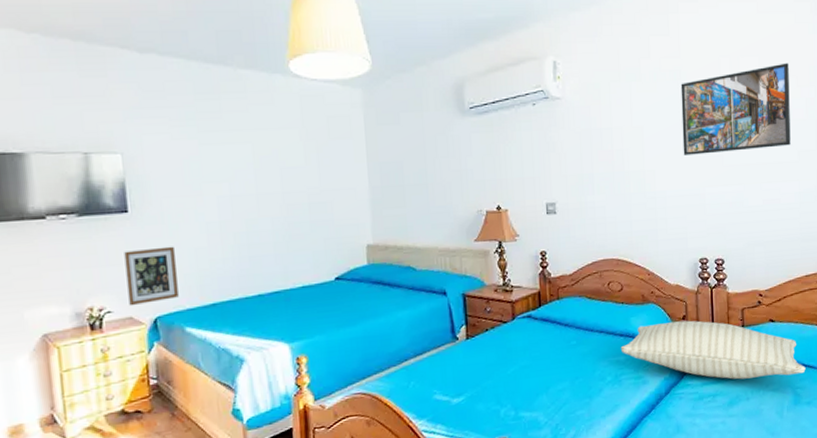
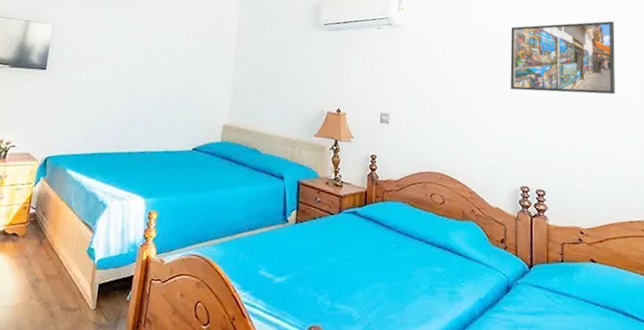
picture frame: present [124,246,179,307] -> none [30,99,73,145]
pillow: present [620,320,806,380] -> none [437,241,629,323]

